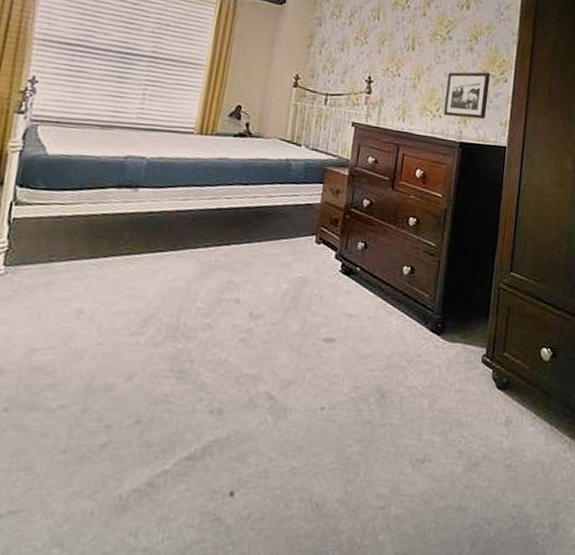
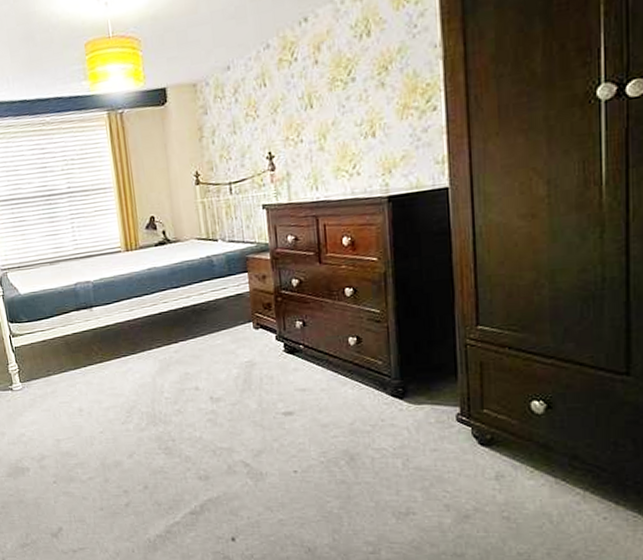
picture frame: present [443,72,491,120] -> none [358,105,416,172]

